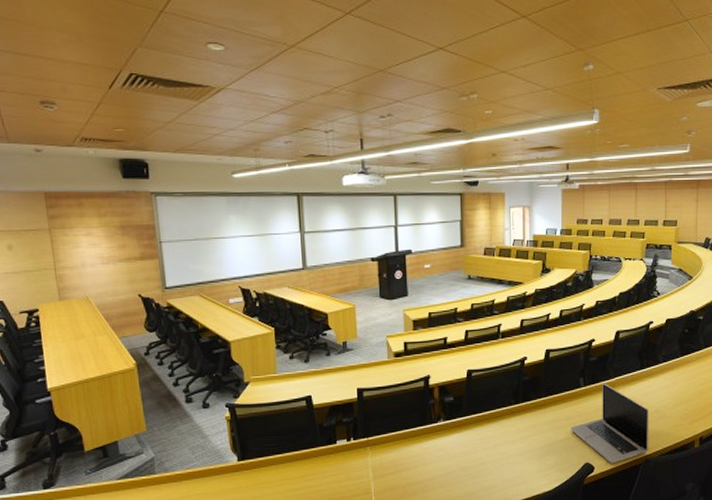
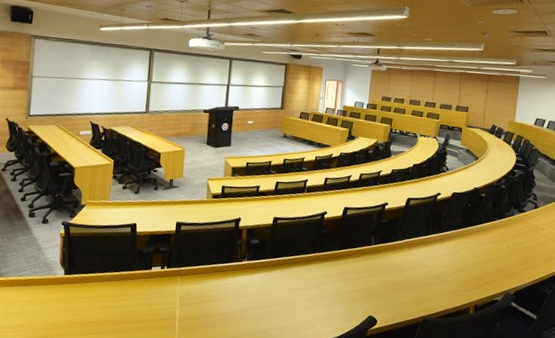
laptop: present [570,383,650,464] -> none [359,243,431,320]

